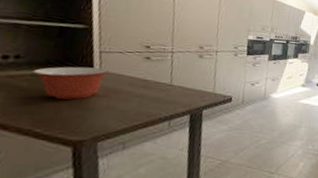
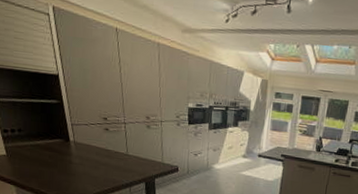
mixing bowl: present [32,66,109,100] -> none [31,138,80,166]

